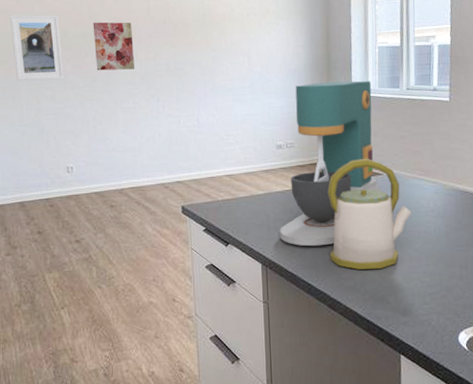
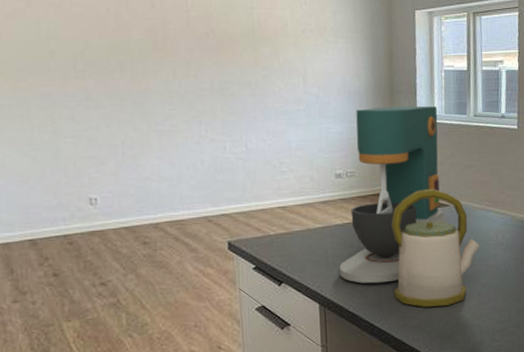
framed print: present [10,14,64,81] -> none [17,20,86,98]
wall art: present [93,22,135,71] -> none [121,32,173,88]

